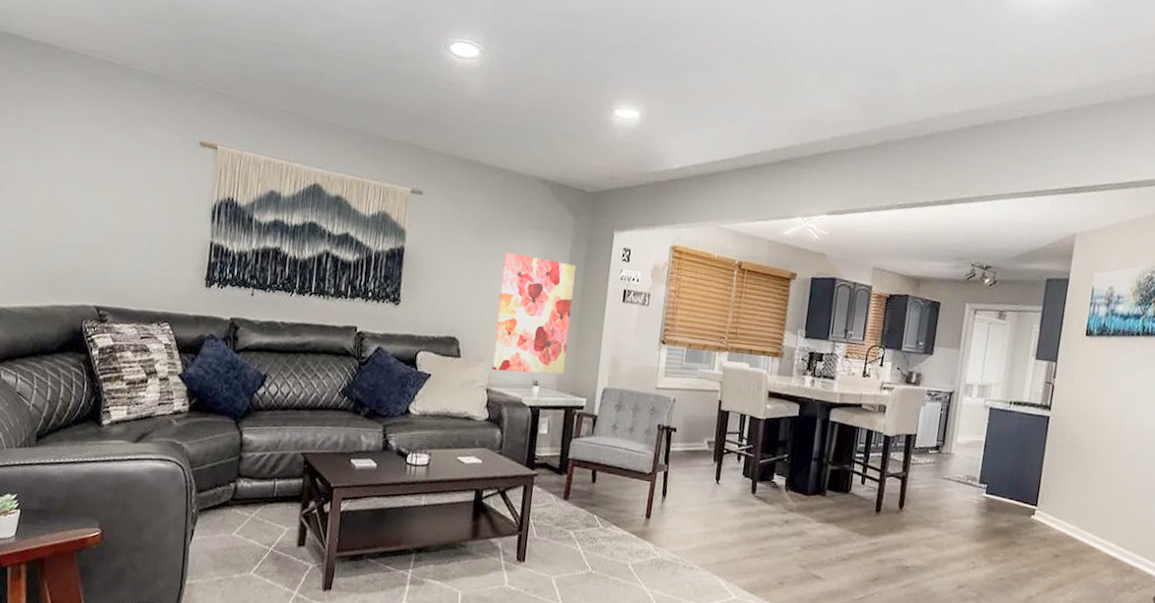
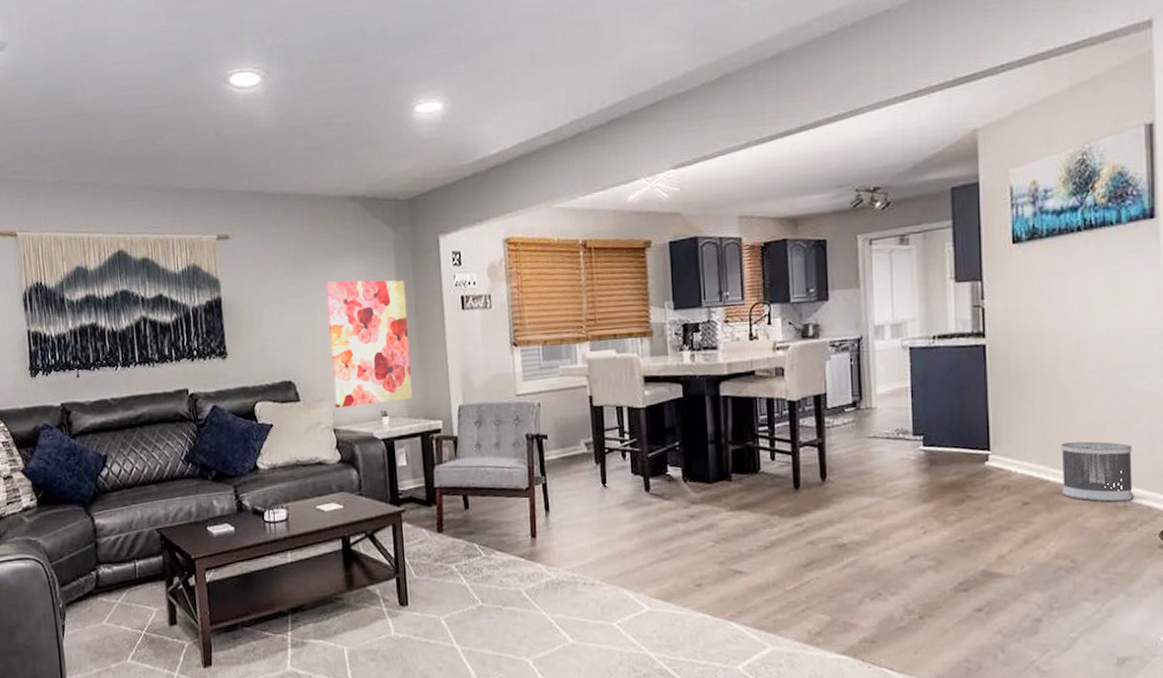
wastebasket: none [1086,510,1146,567] -> present [1061,441,1134,502]

